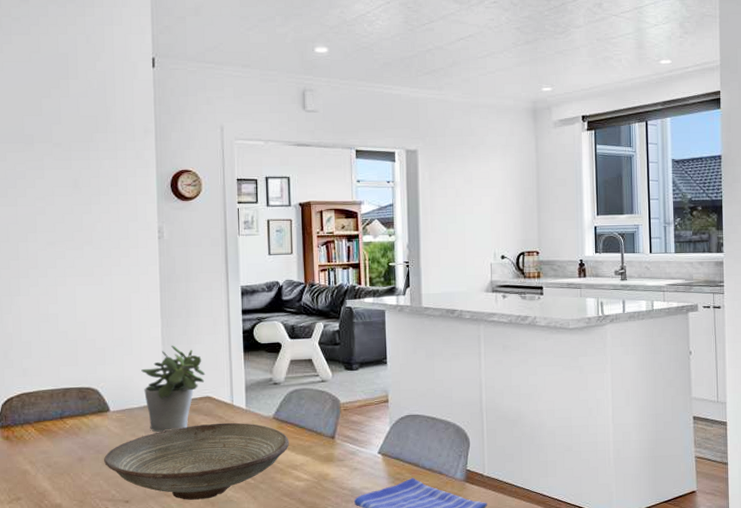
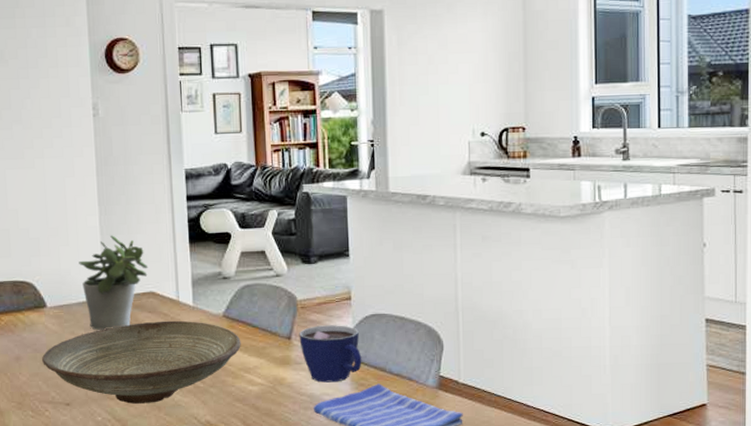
cup: none [342,425,398,478] -> present [299,325,362,383]

